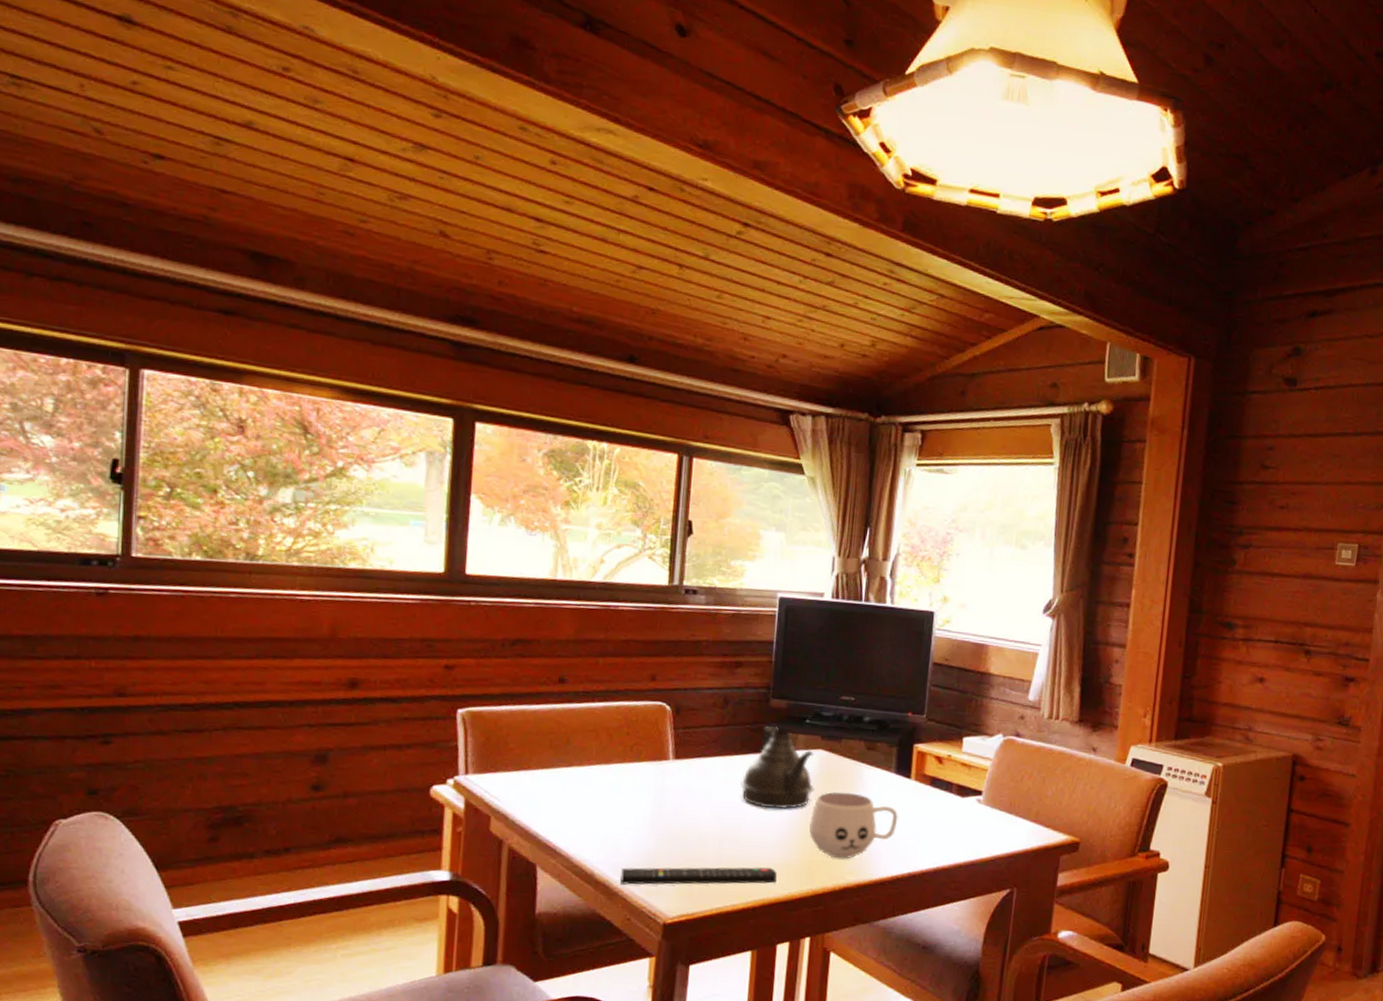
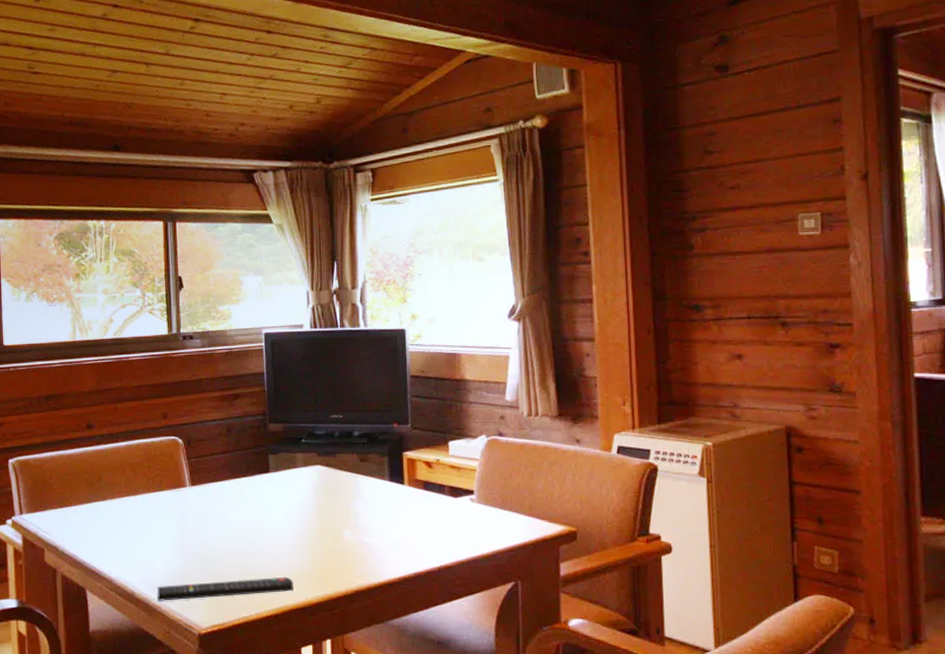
teapot: present [741,726,815,809] -> none [251,449,317,522]
mug: present [809,791,898,859] -> none [316,502,398,564]

